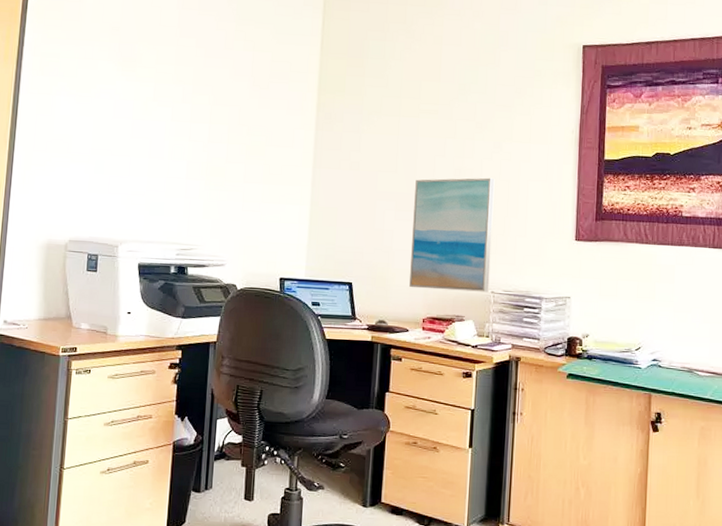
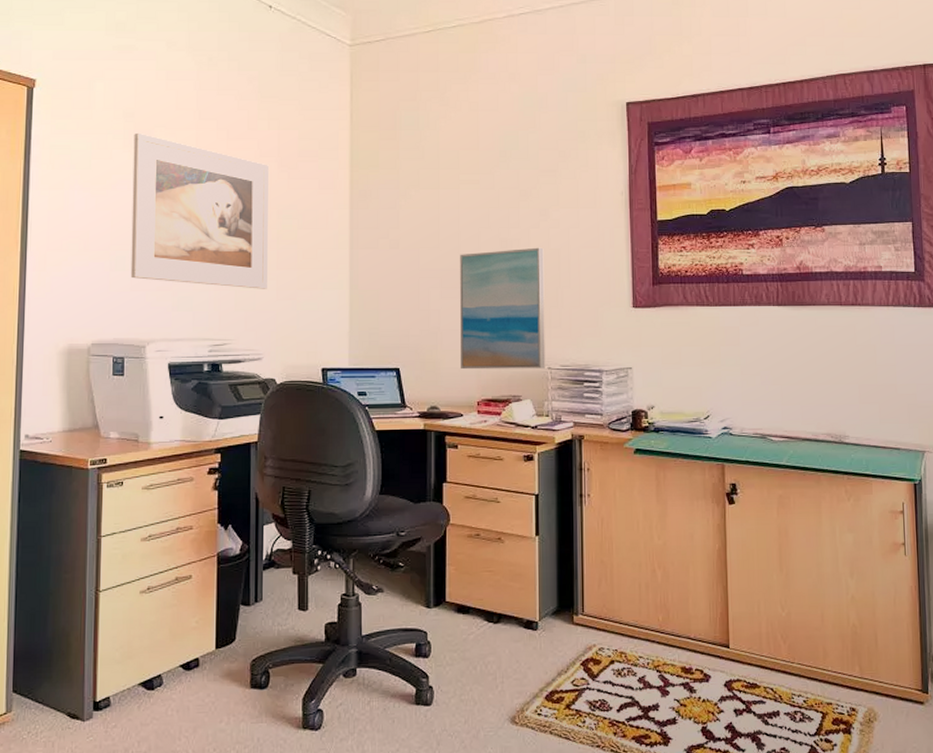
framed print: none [108,46,242,200] -> present [130,132,269,289]

